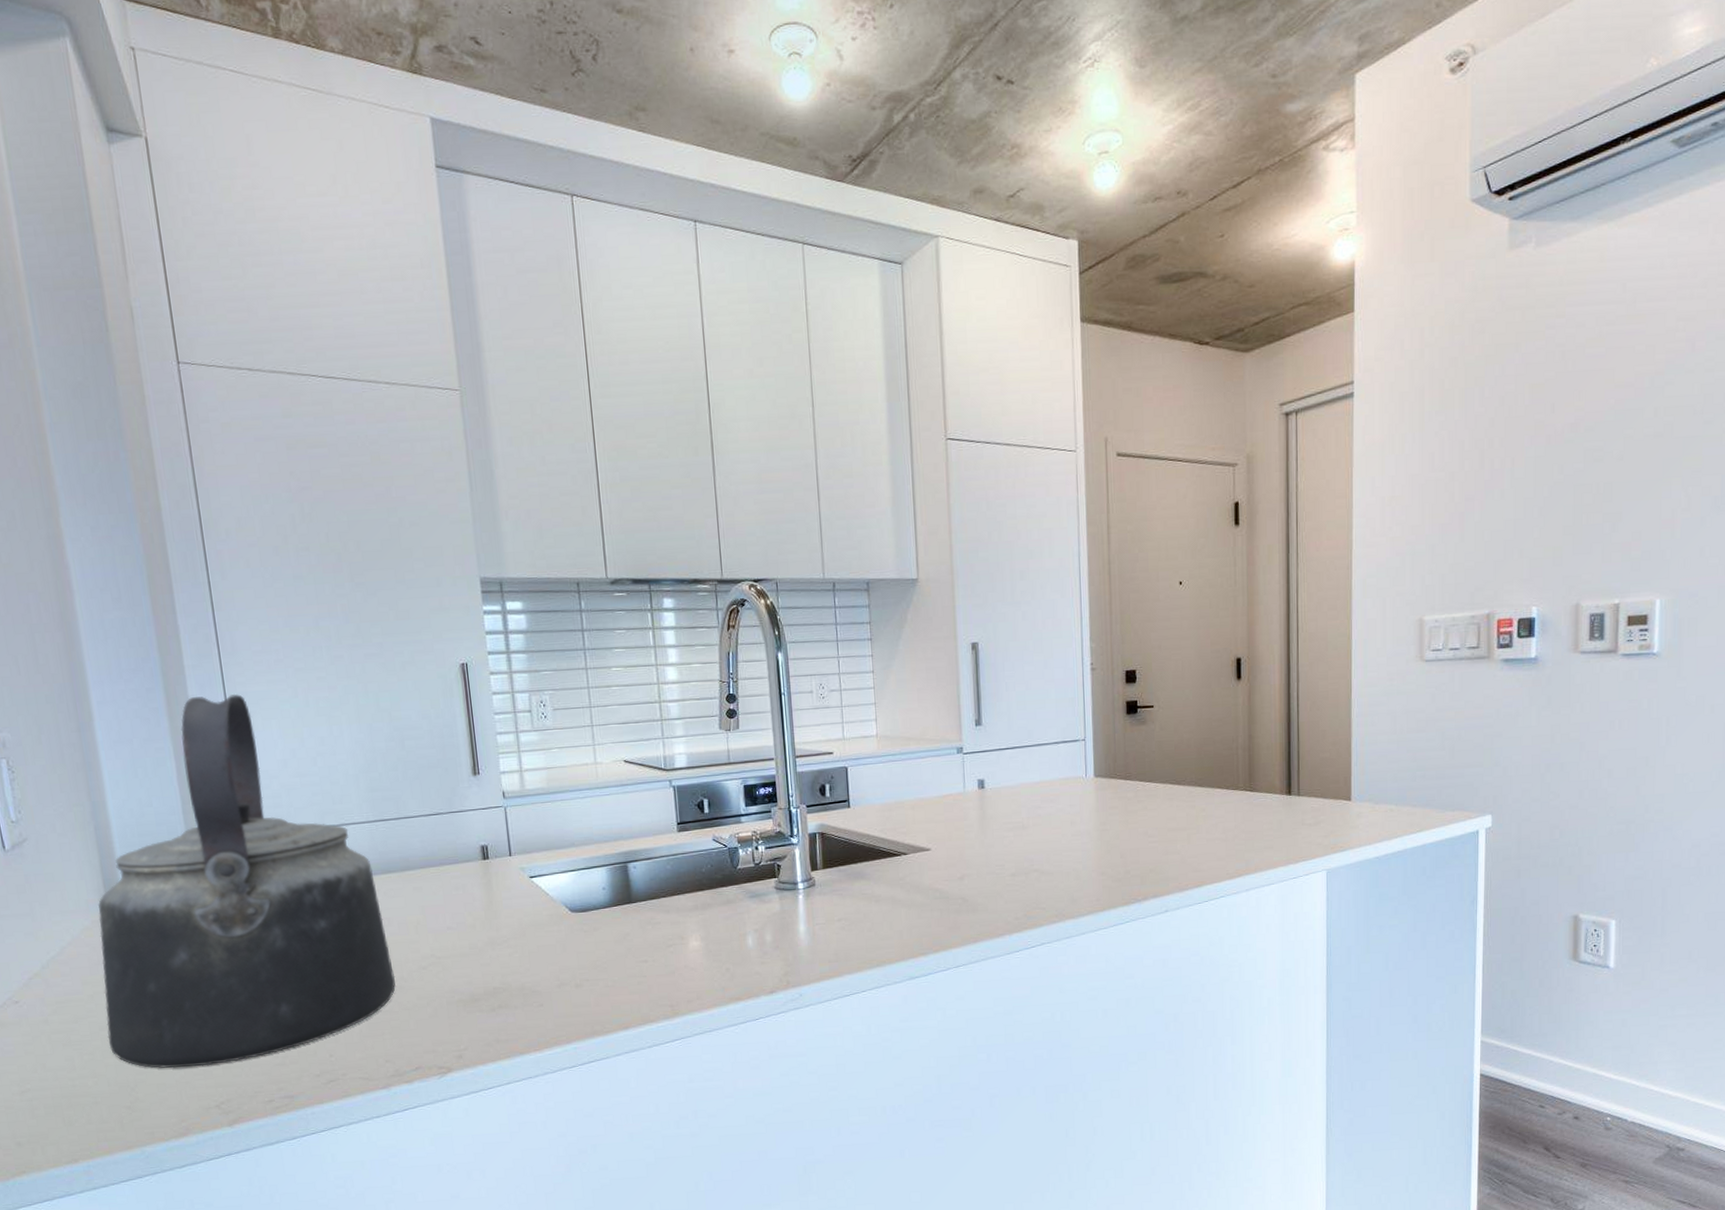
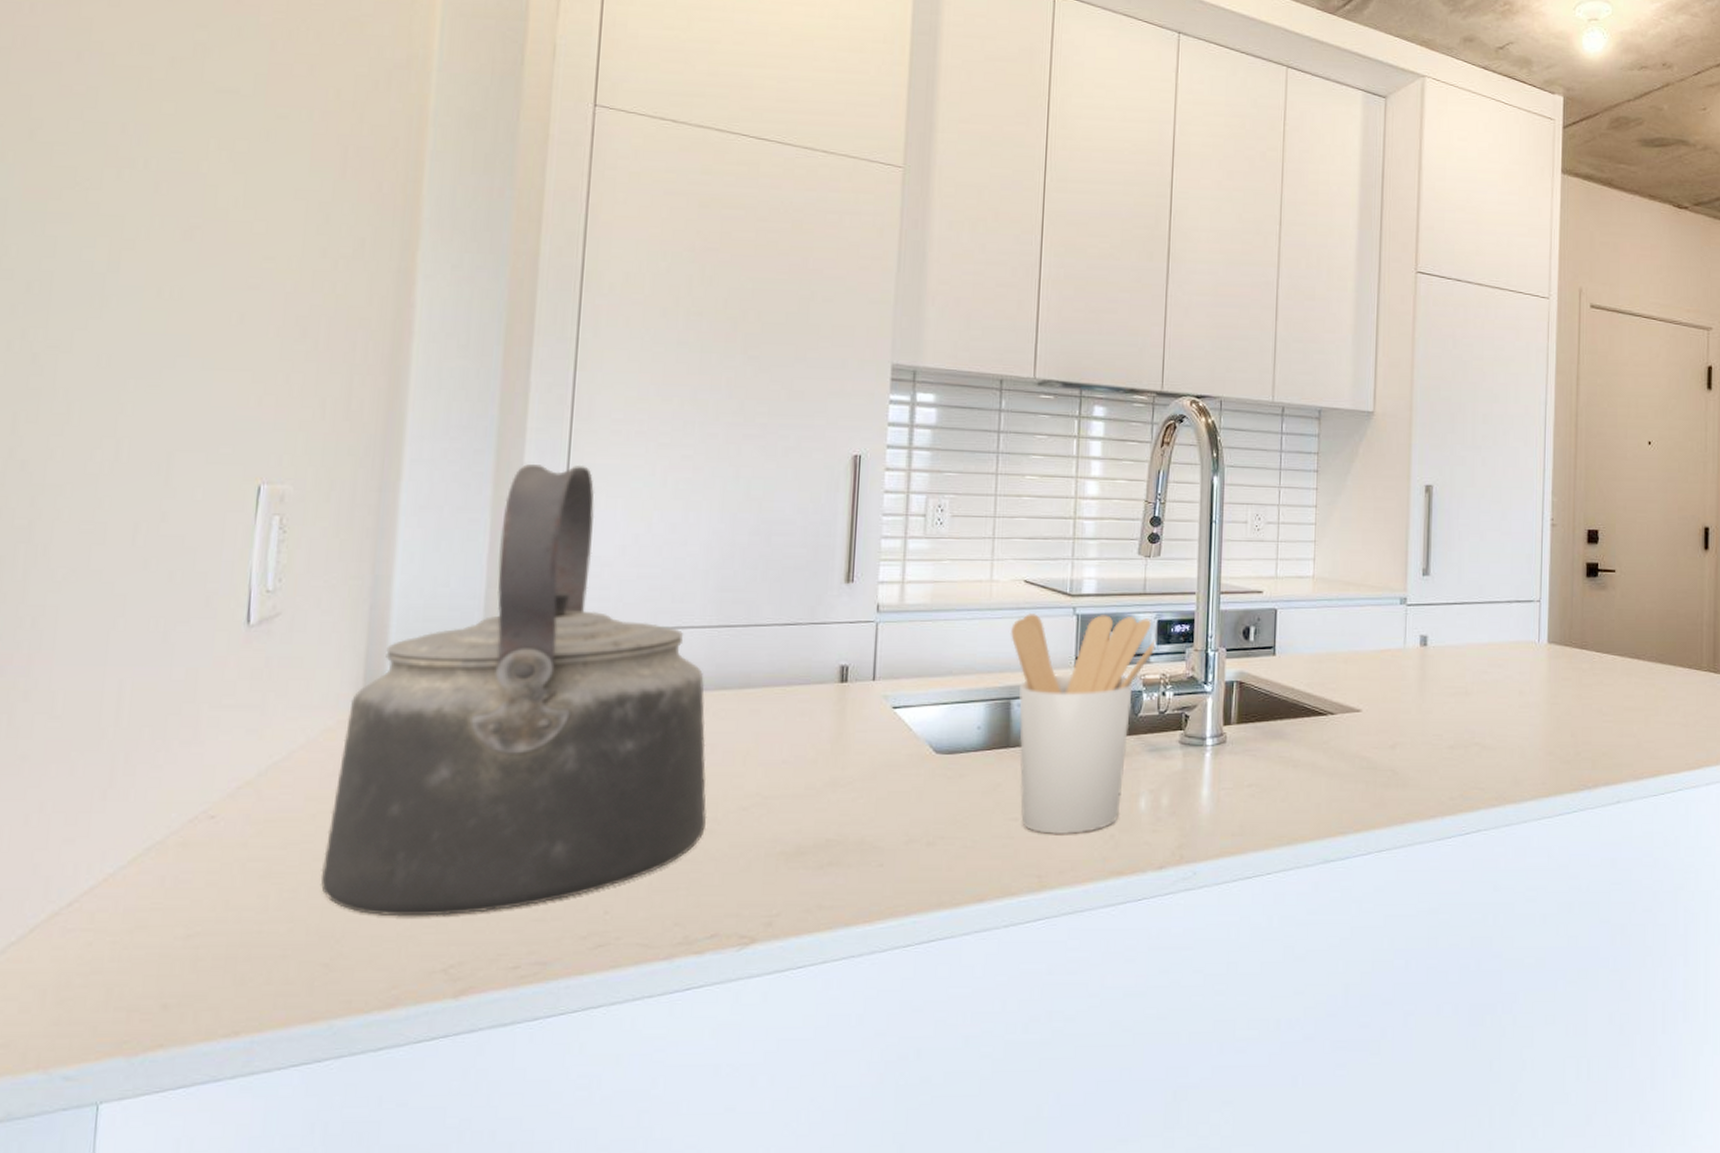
utensil holder: none [618,783,745,972] -> present [1010,614,1156,835]

